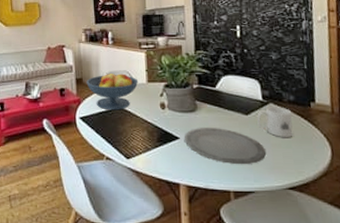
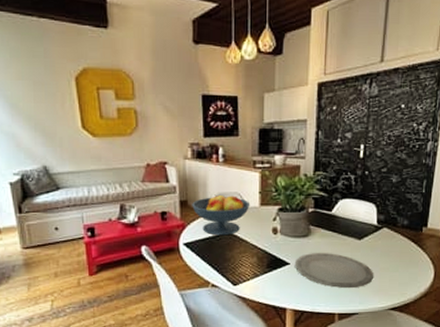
mug: present [257,105,293,137] -> none [369,230,404,261]

